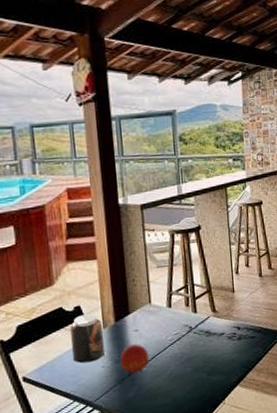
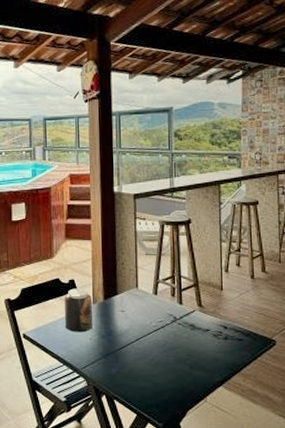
fruit: present [120,344,150,375] -> none [106,324,133,352]

